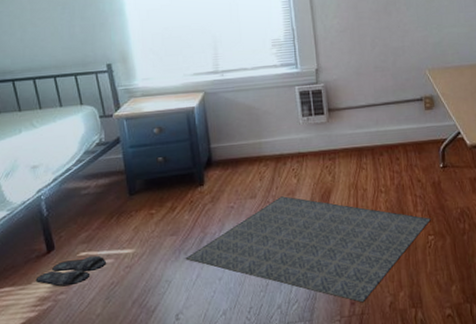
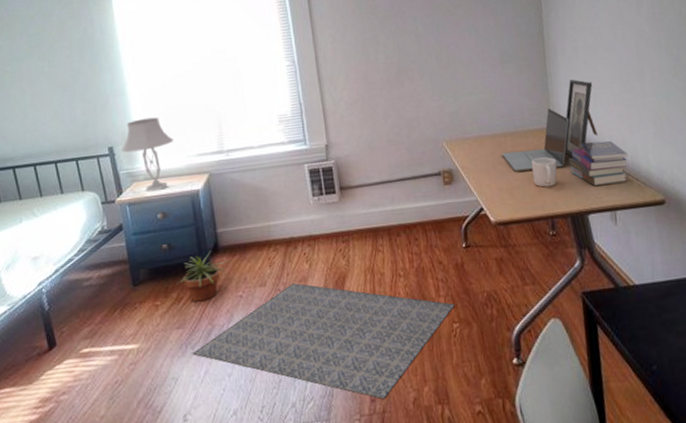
slippers: present [35,255,106,287] -> none [37,351,110,387]
table lamp: none [119,37,170,108] -> present [121,117,173,192]
potted plant: none [171,164,220,212] -> present [176,250,227,302]

